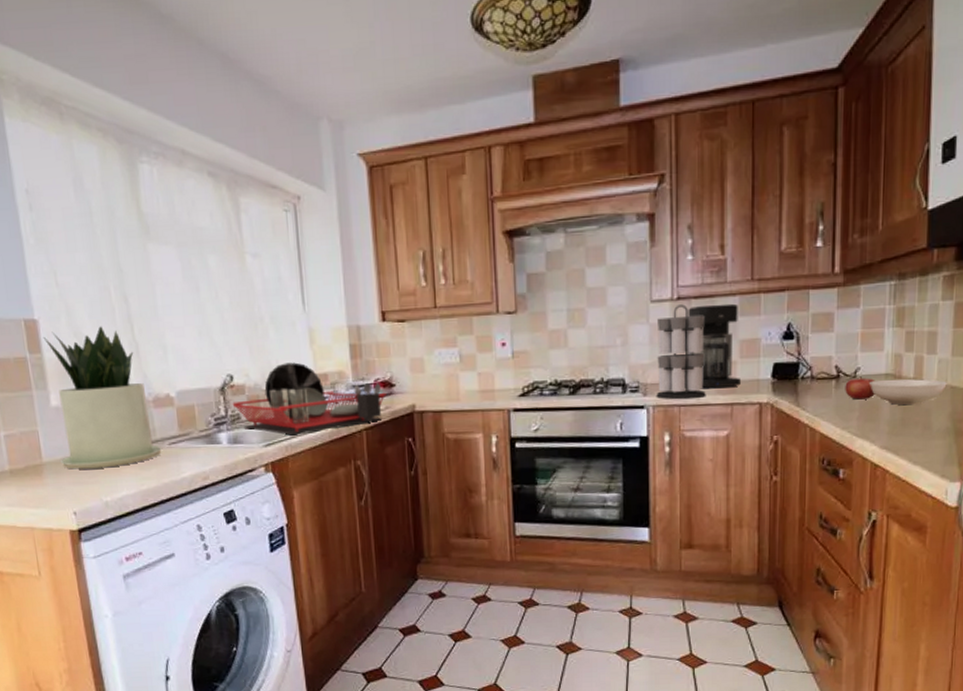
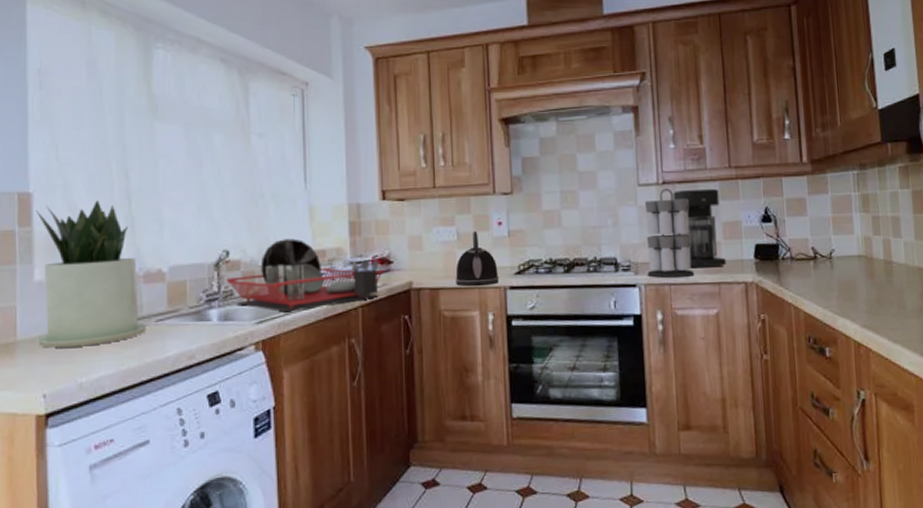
kettle: none [457,352,503,410] -> present [454,231,500,287]
fruit: present [845,375,875,400] -> none [822,256,851,280]
bowl: present [868,379,947,406] -> none [843,260,915,286]

